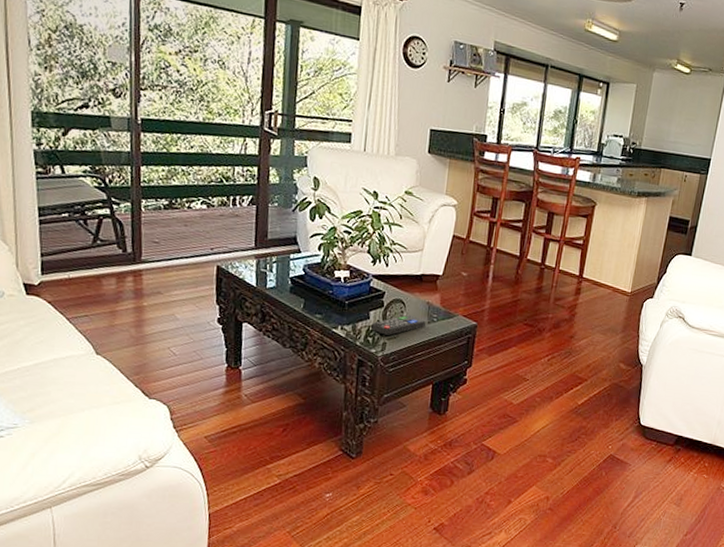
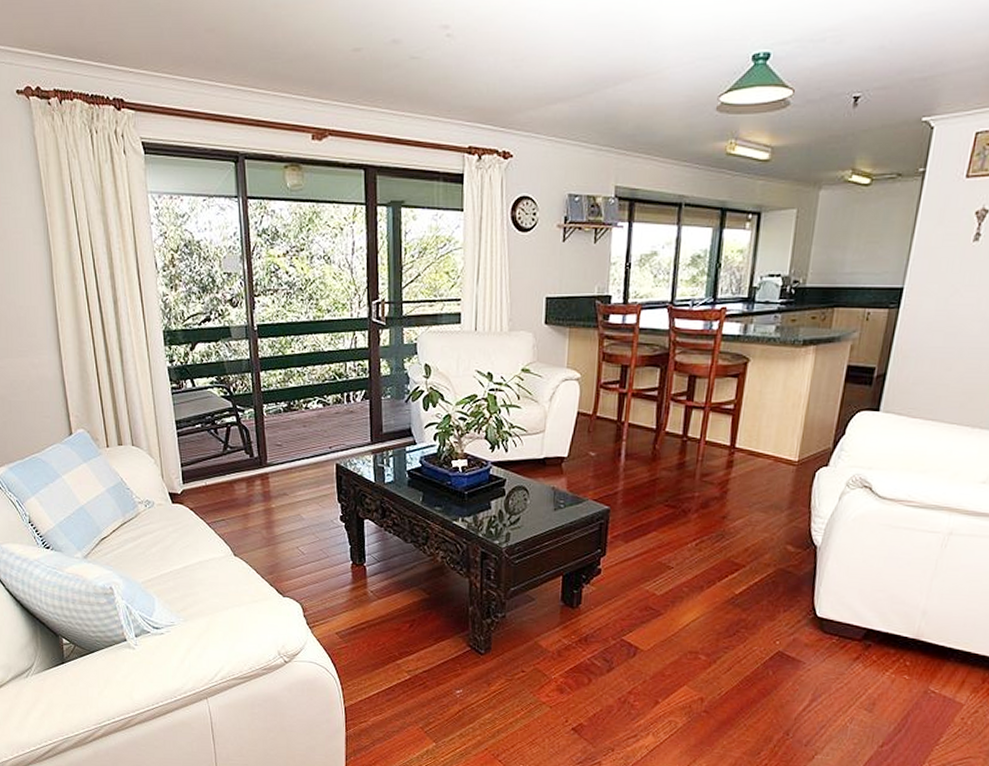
remote control: present [371,314,426,335] -> none [493,502,552,525]

